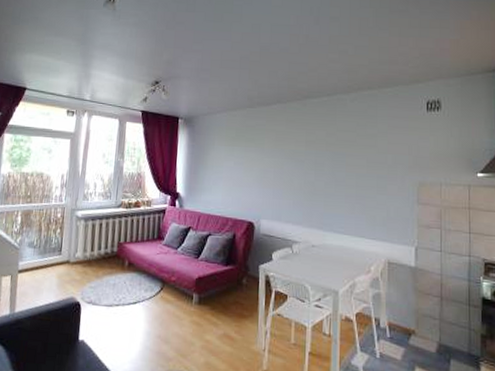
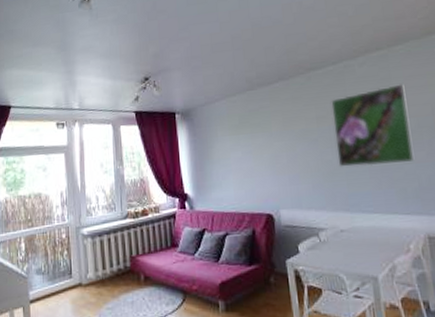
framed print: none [319,123,388,193] -> present [331,84,415,167]

